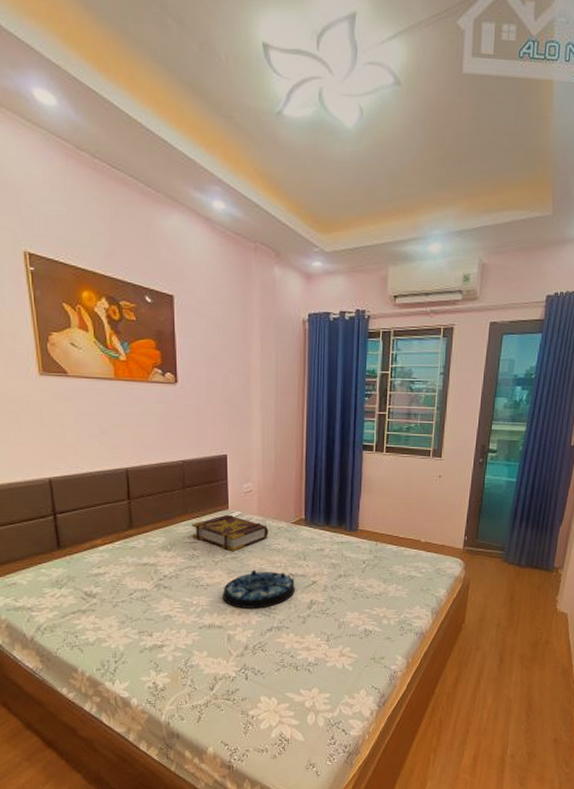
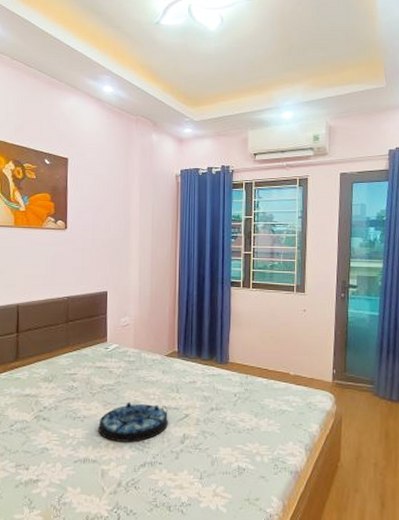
book: present [191,514,269,552] -> none [72,347,144,384]

